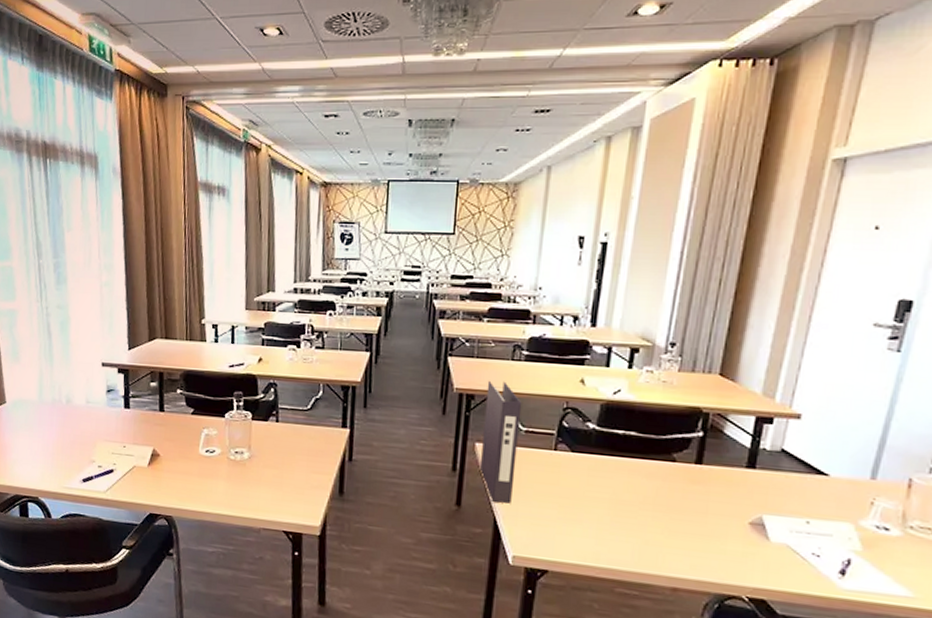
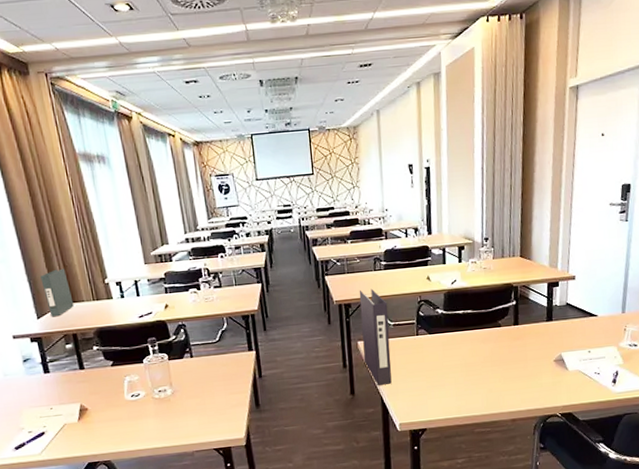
binder: none [139,300,167,351] -> present [40,268,74,317]

